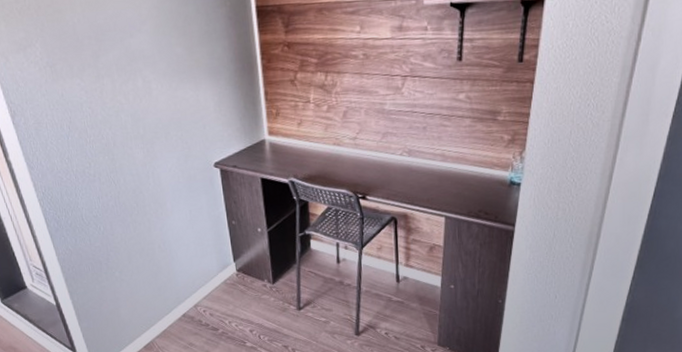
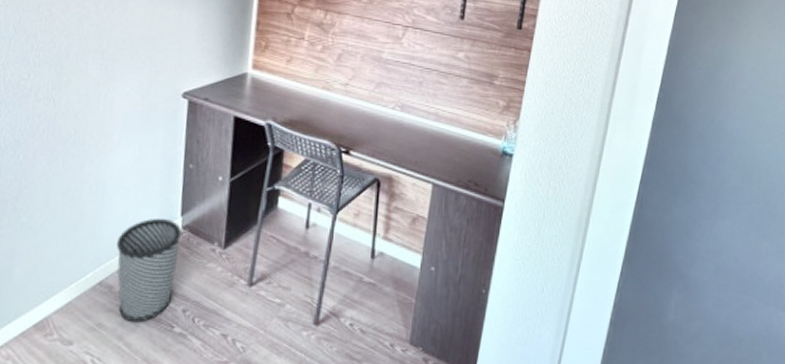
wastebasket: none [188,264,240,341] -> present [116,218,182,323]

